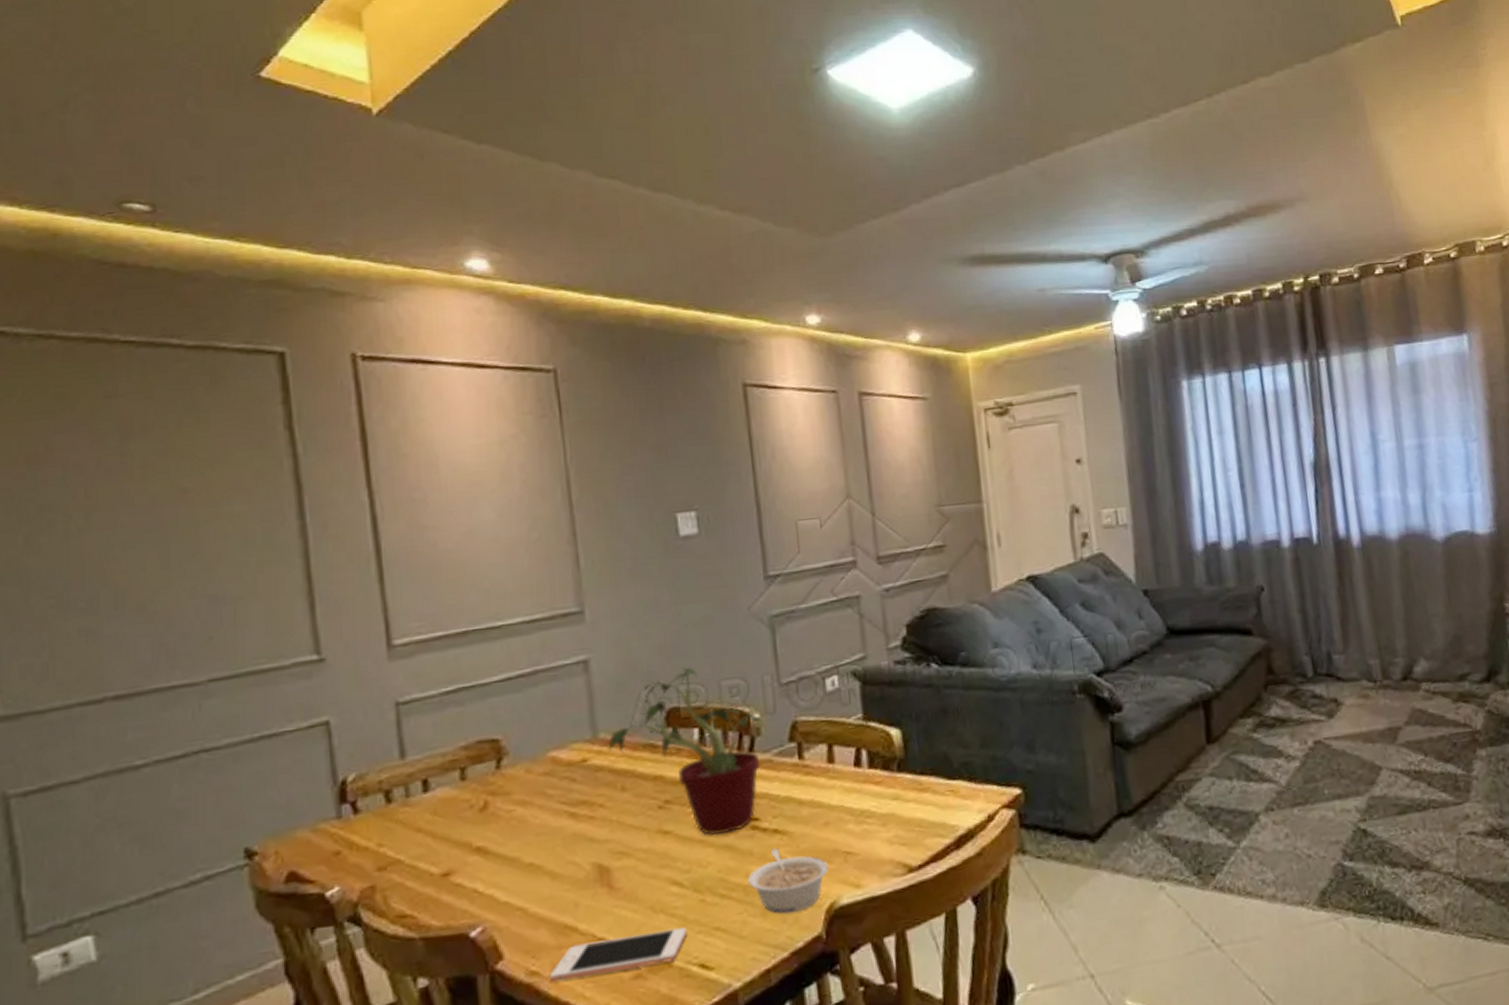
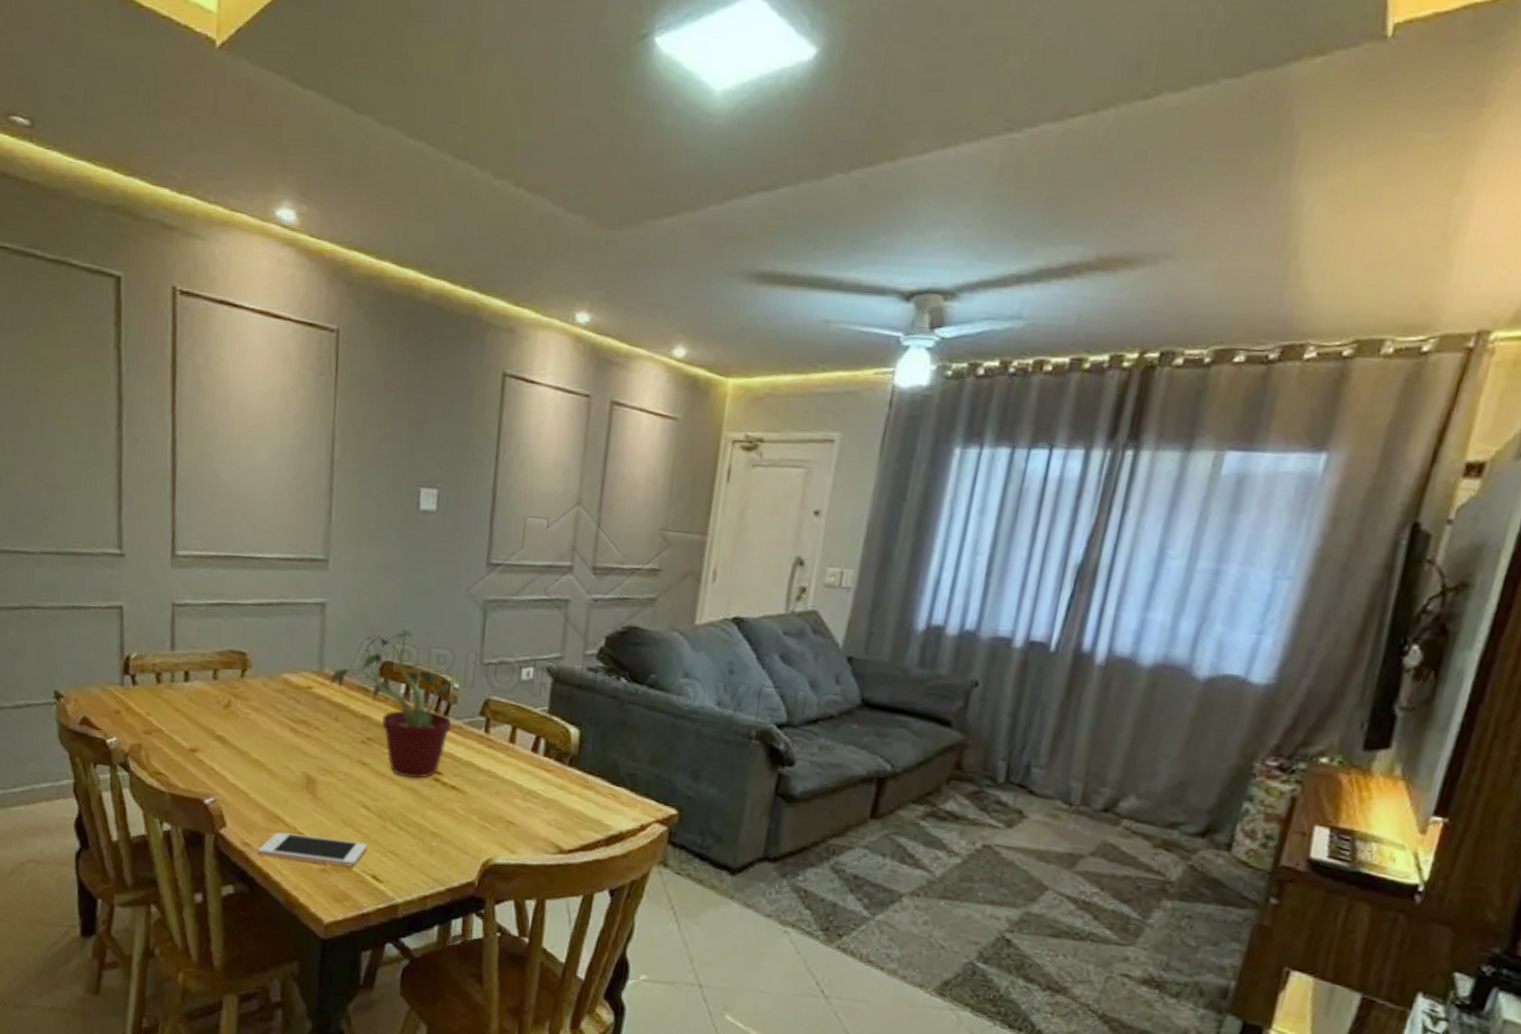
legume: present [747,848,829,914] -> none [423,801,492,858]

